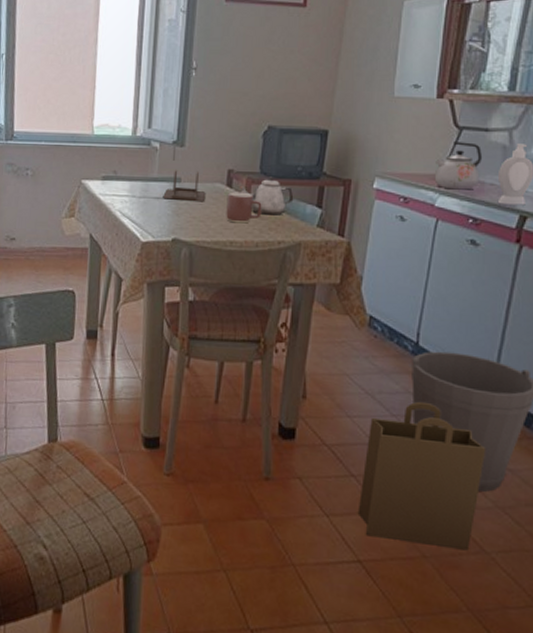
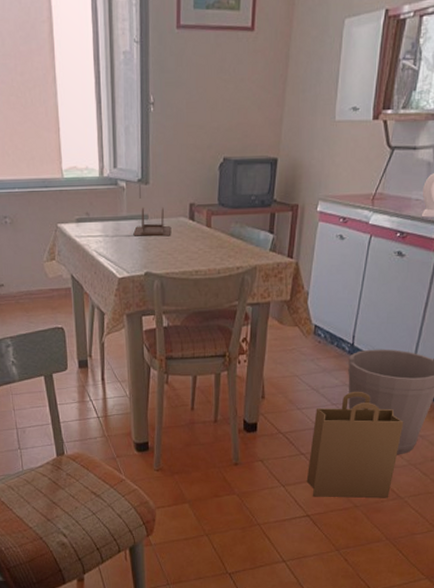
mug: present [226,191,262,224] -> none [190,224,222,254]
teapot: present [240,177,294,216] -> none [201,207,249,244]
kettle: present [434,142,483,190] -> none [369,161,411,207]

